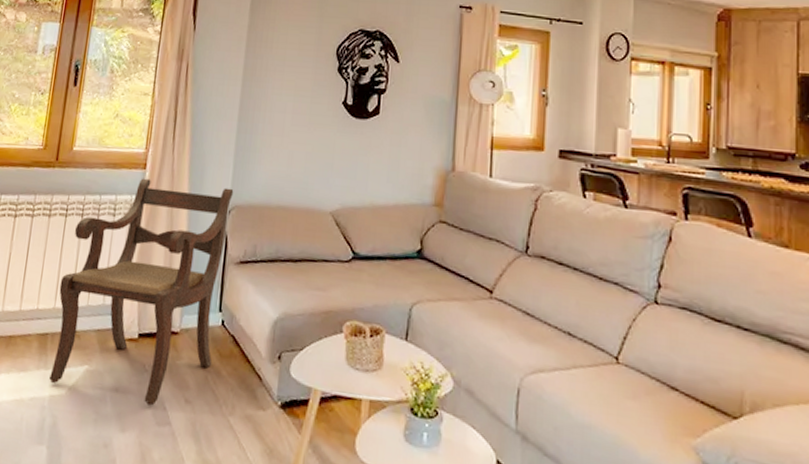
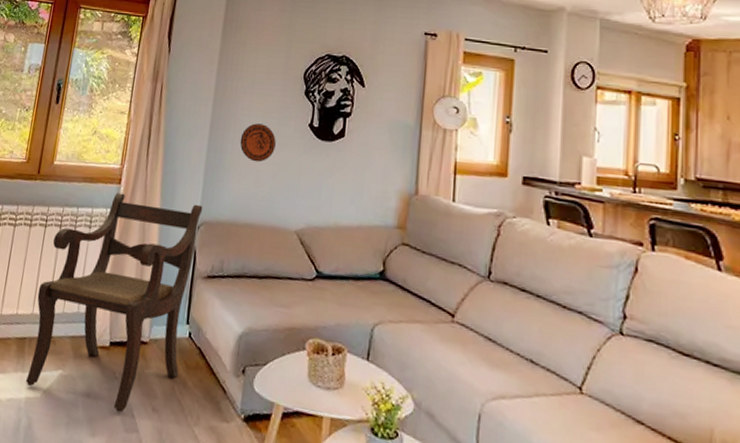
decorative plate: none [271,102,309,143] -> present [239,123,276,163]

